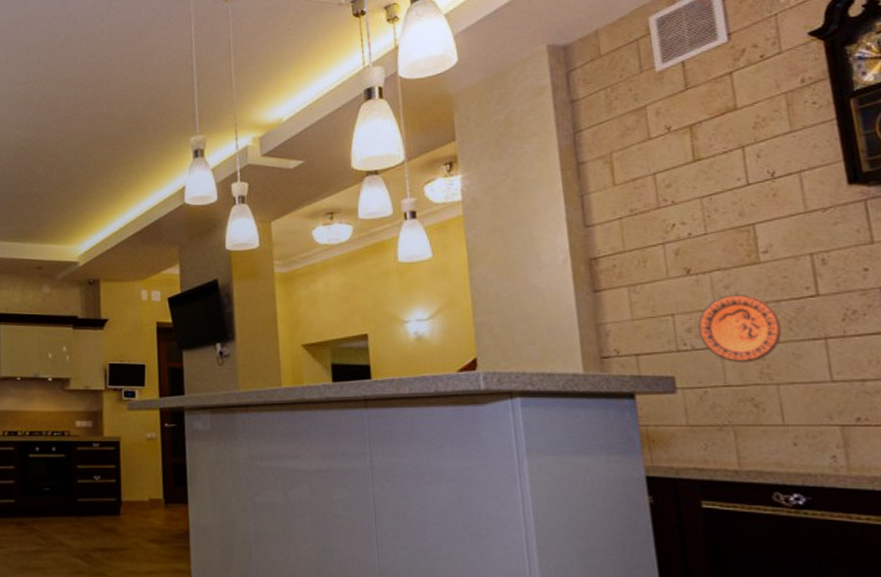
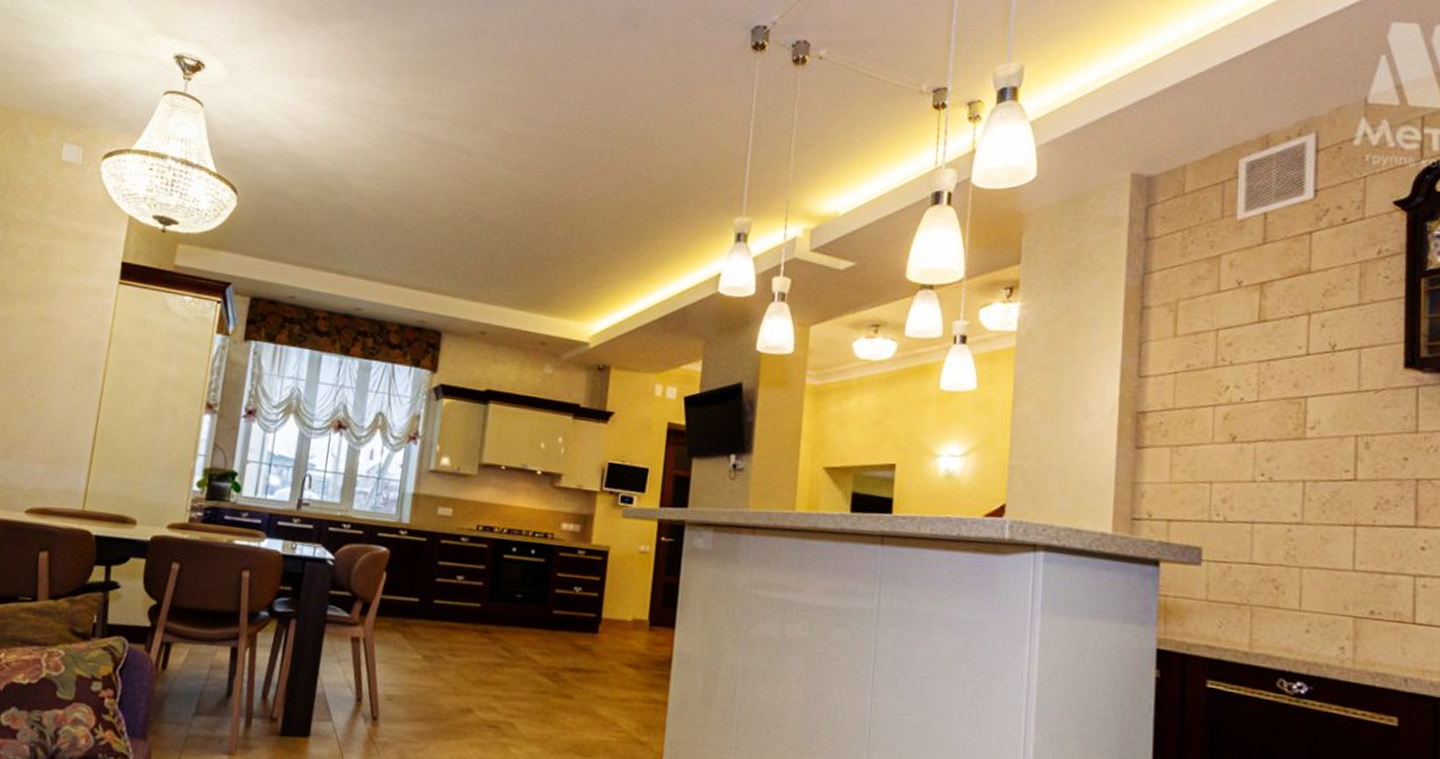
decorative plate: present [697,295,783,363] -> none [1234,468,1315,542]

